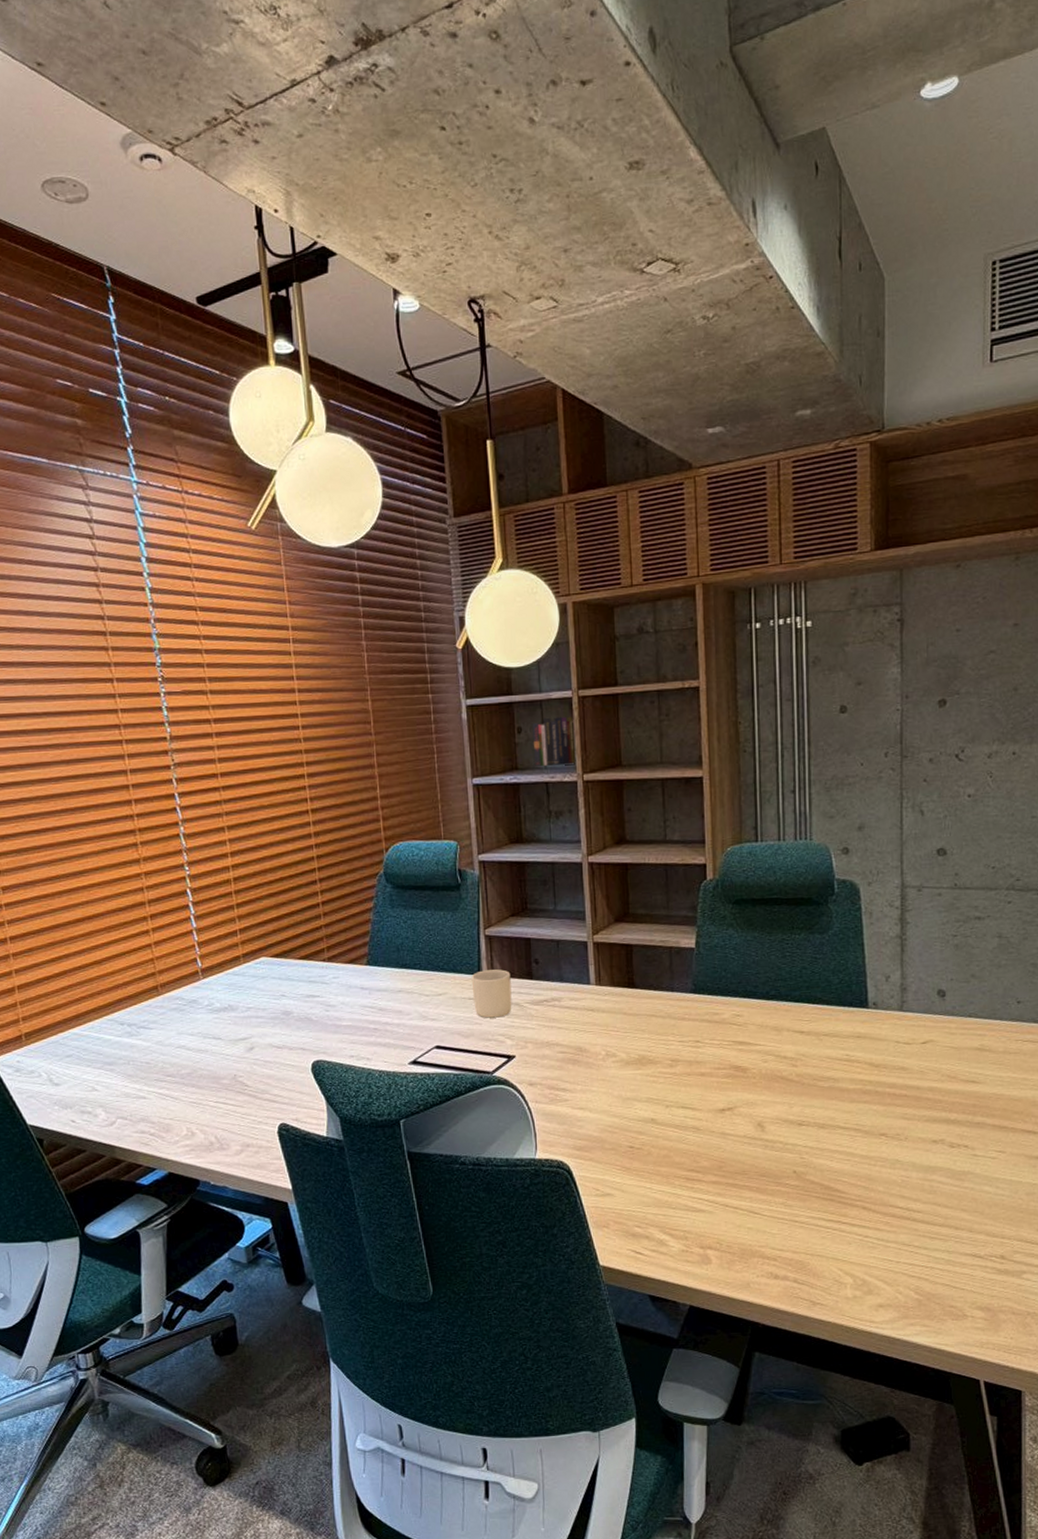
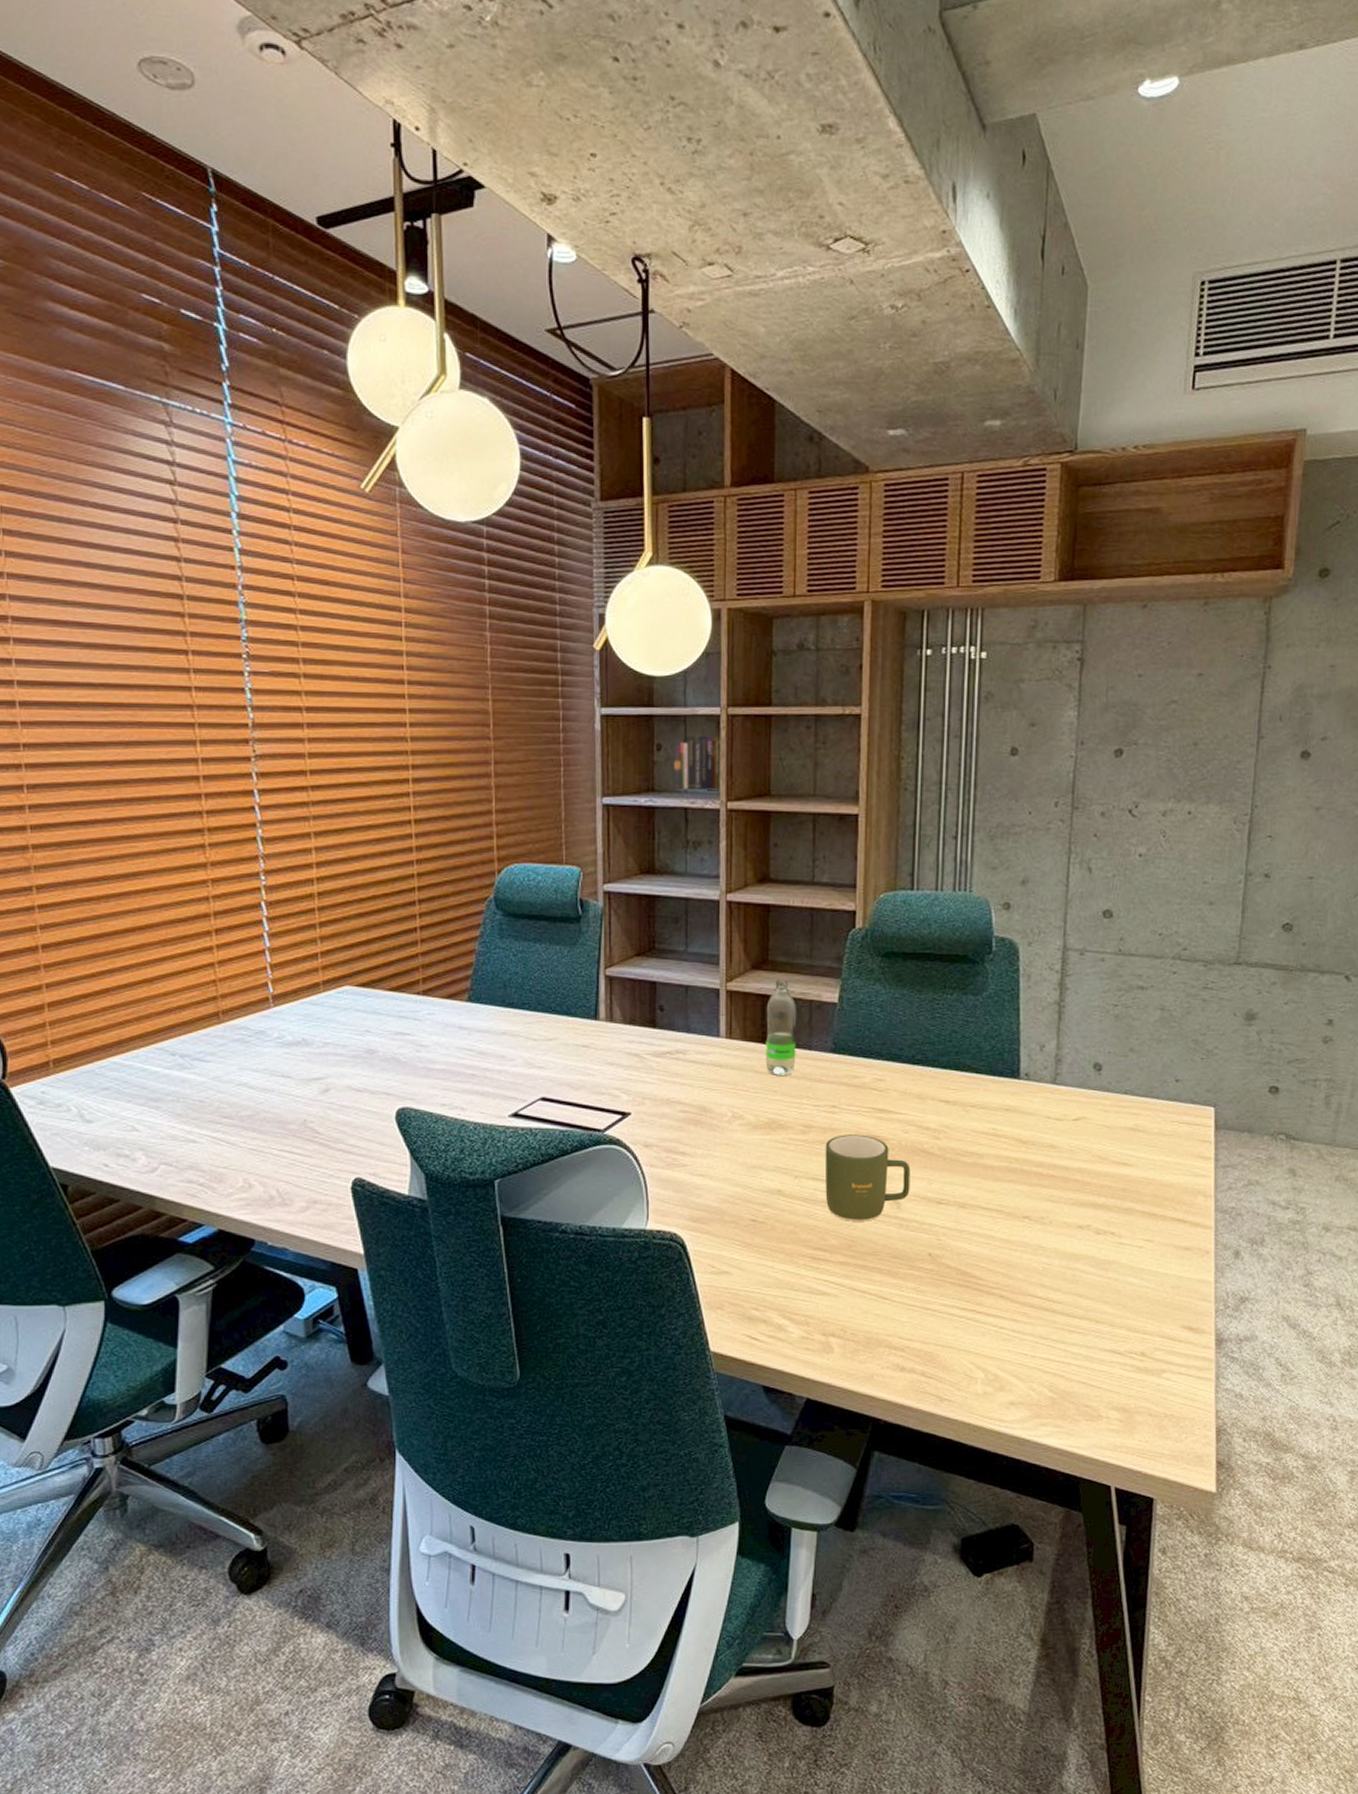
mug: present [471,969,512,1018] -> none [586,1015,631,1069]
bottle: none [630,930,660,1016] -> present [765,979,797,1075]
mug: none [692,1065,772,1145] -> present [824,1134,911,1221]

